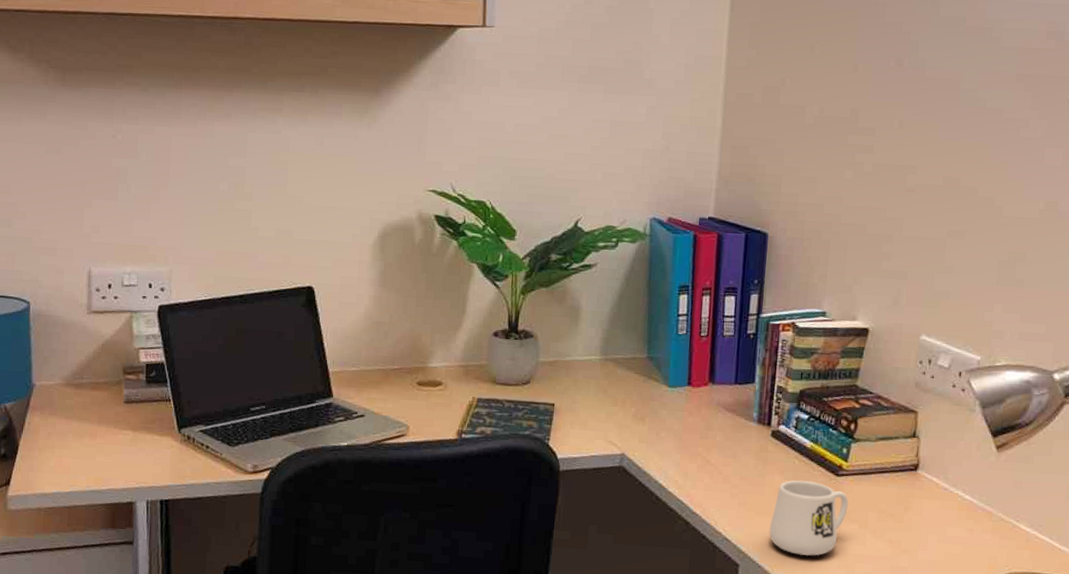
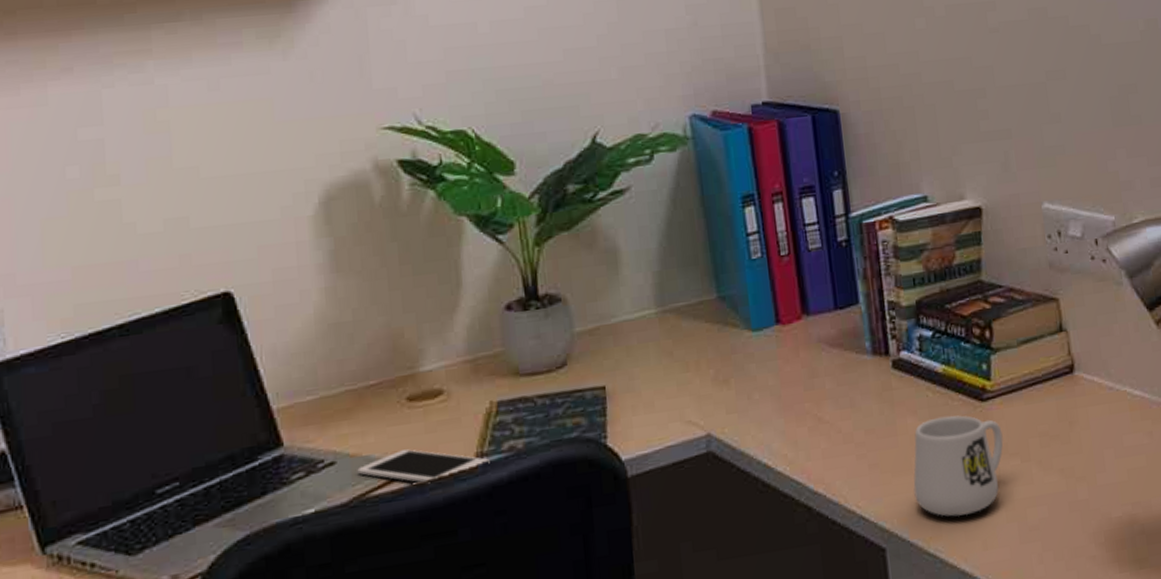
cell phone: none [378,417,466,444] -> present [357,449,490,484]

